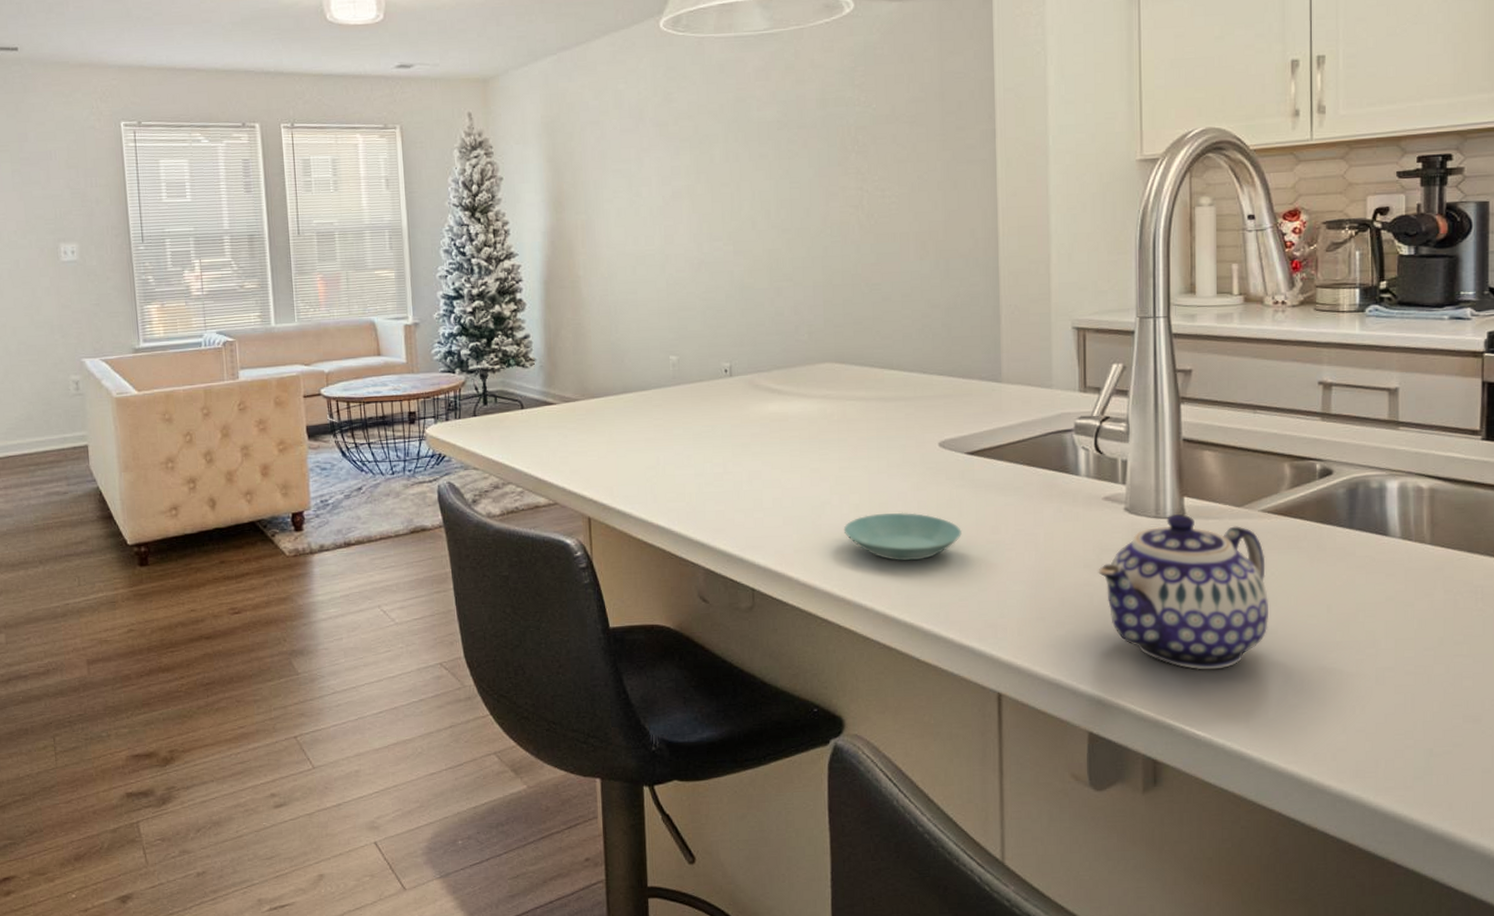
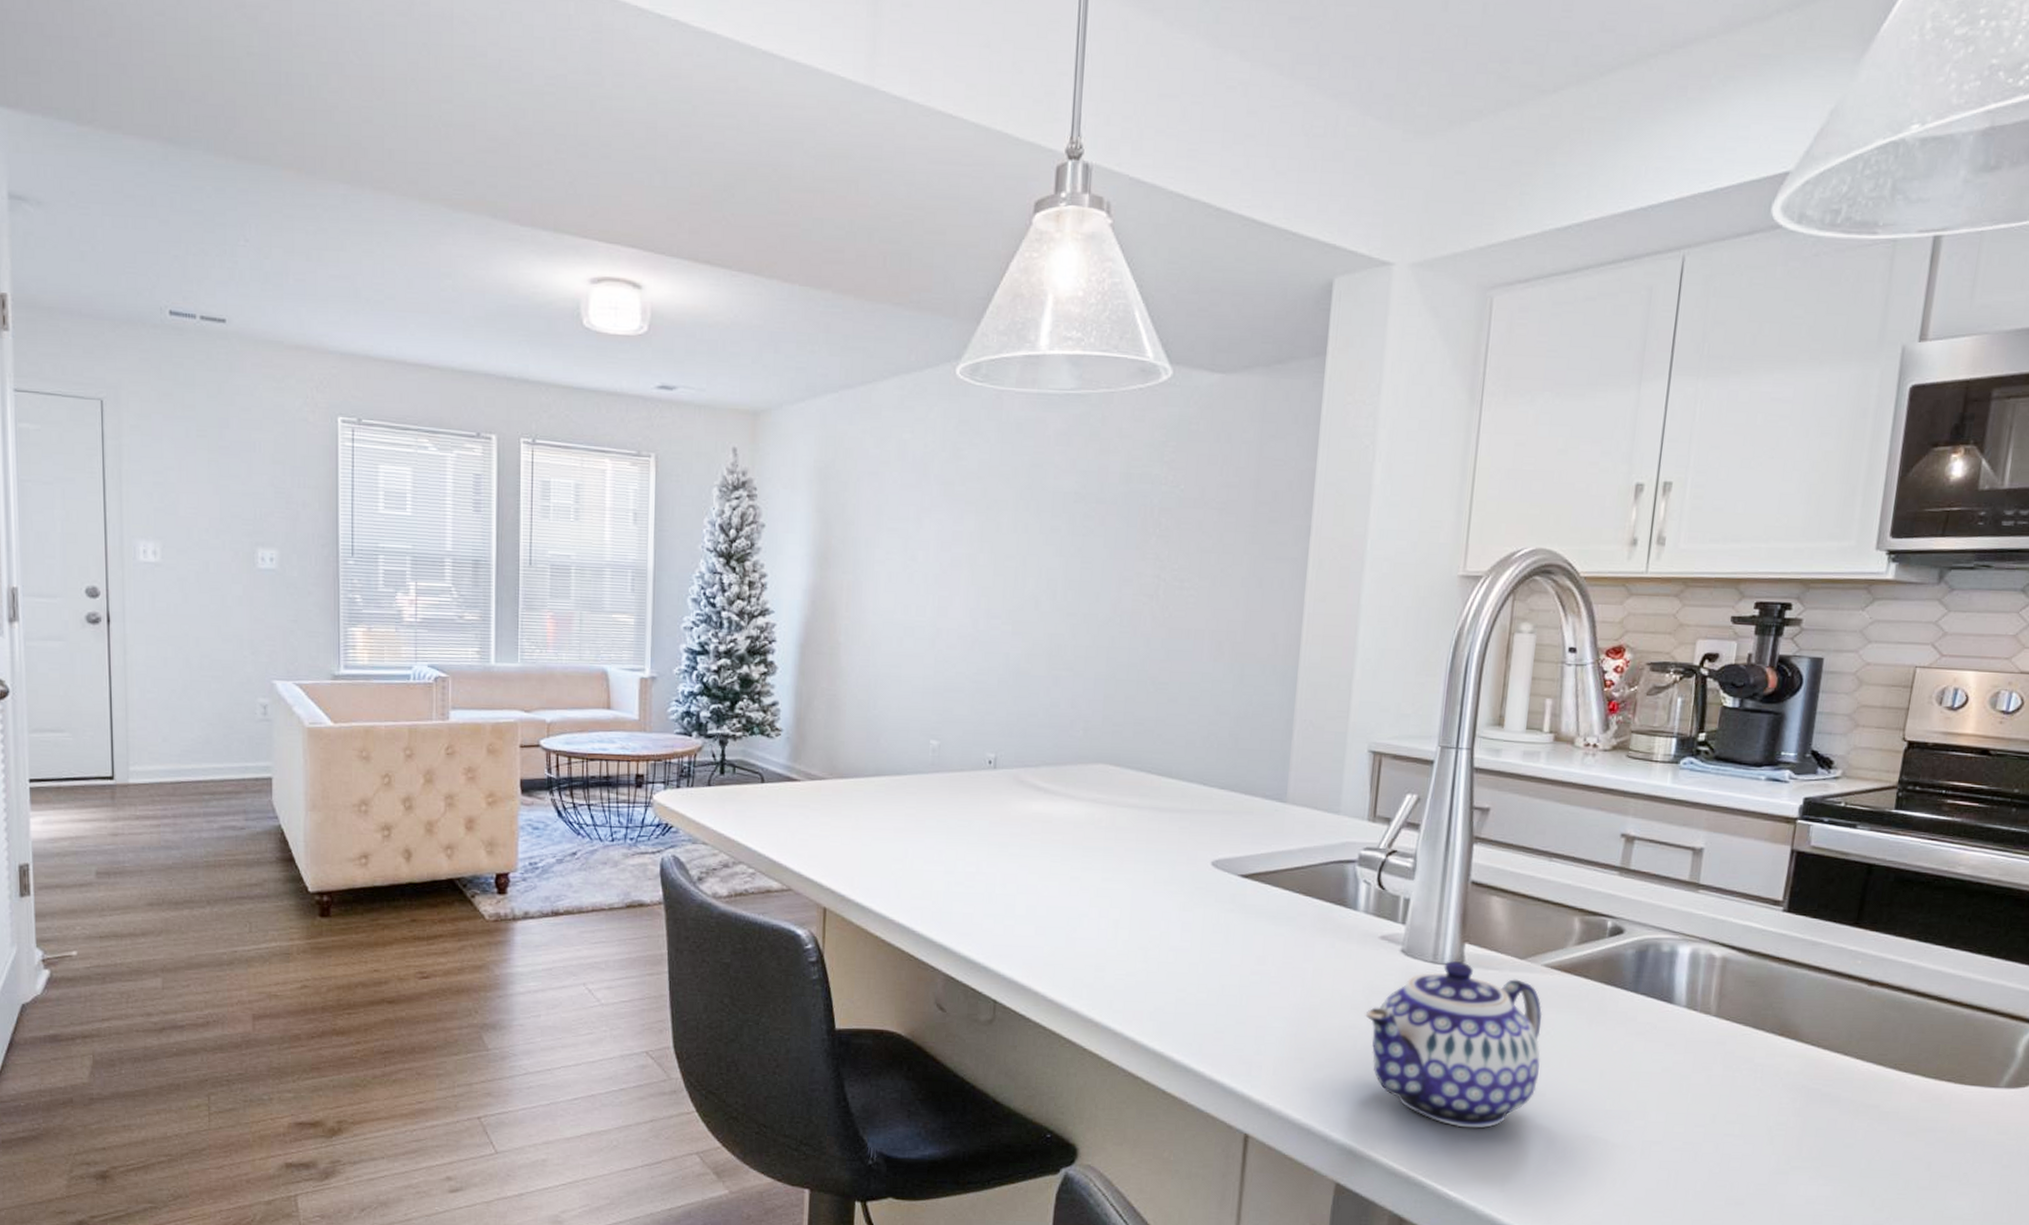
saucer: present [843,512,963,561] -> none [1099,932,1227,986]

